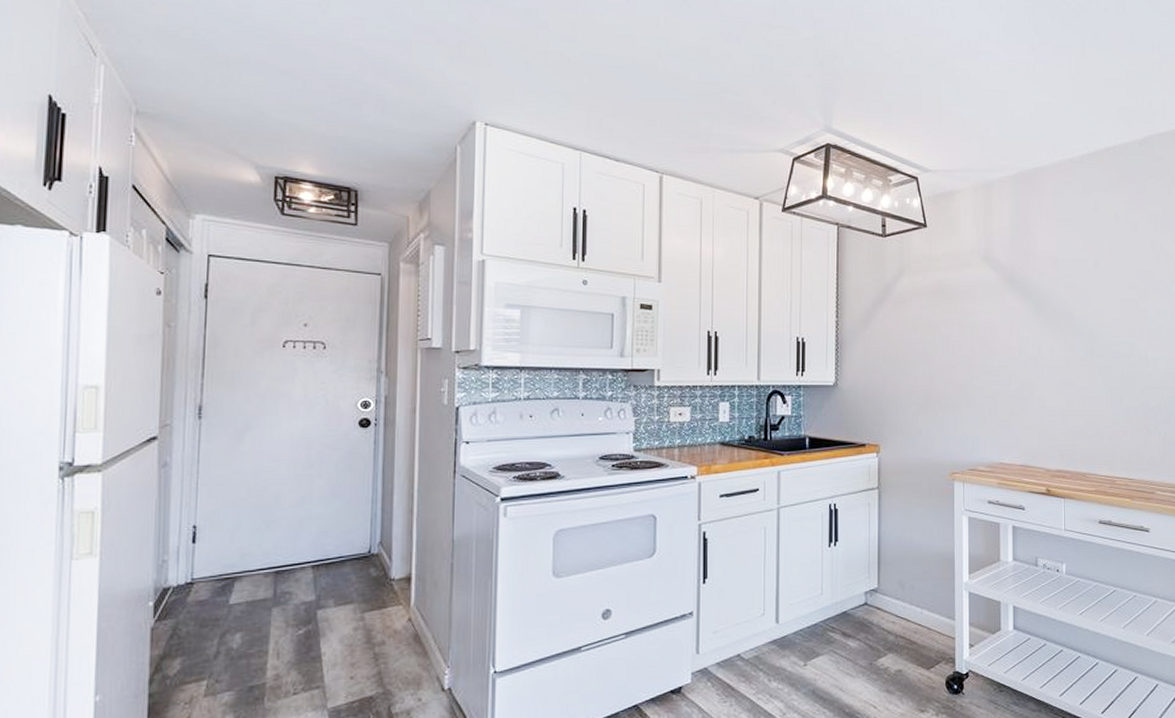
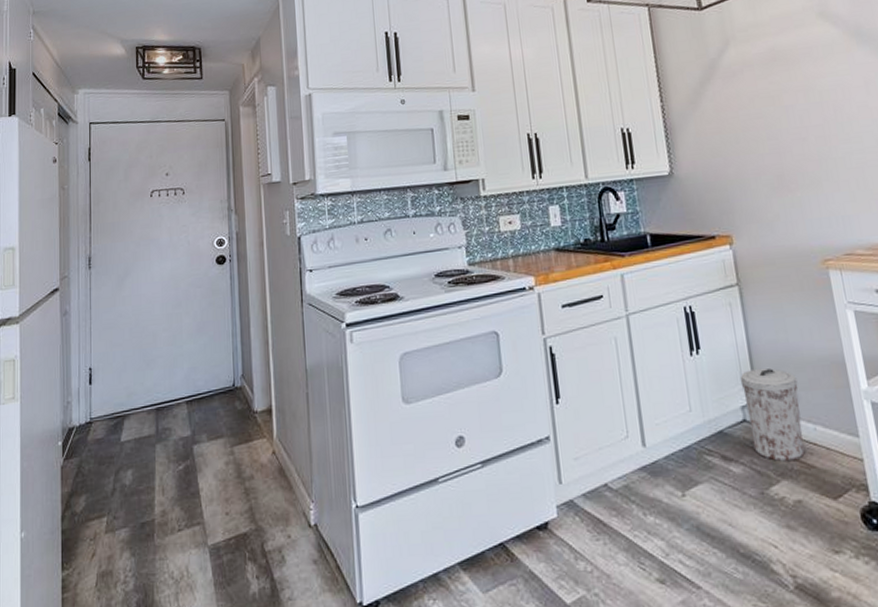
trash can: none [867,561,914,639] -> present [739,368,805,462]

